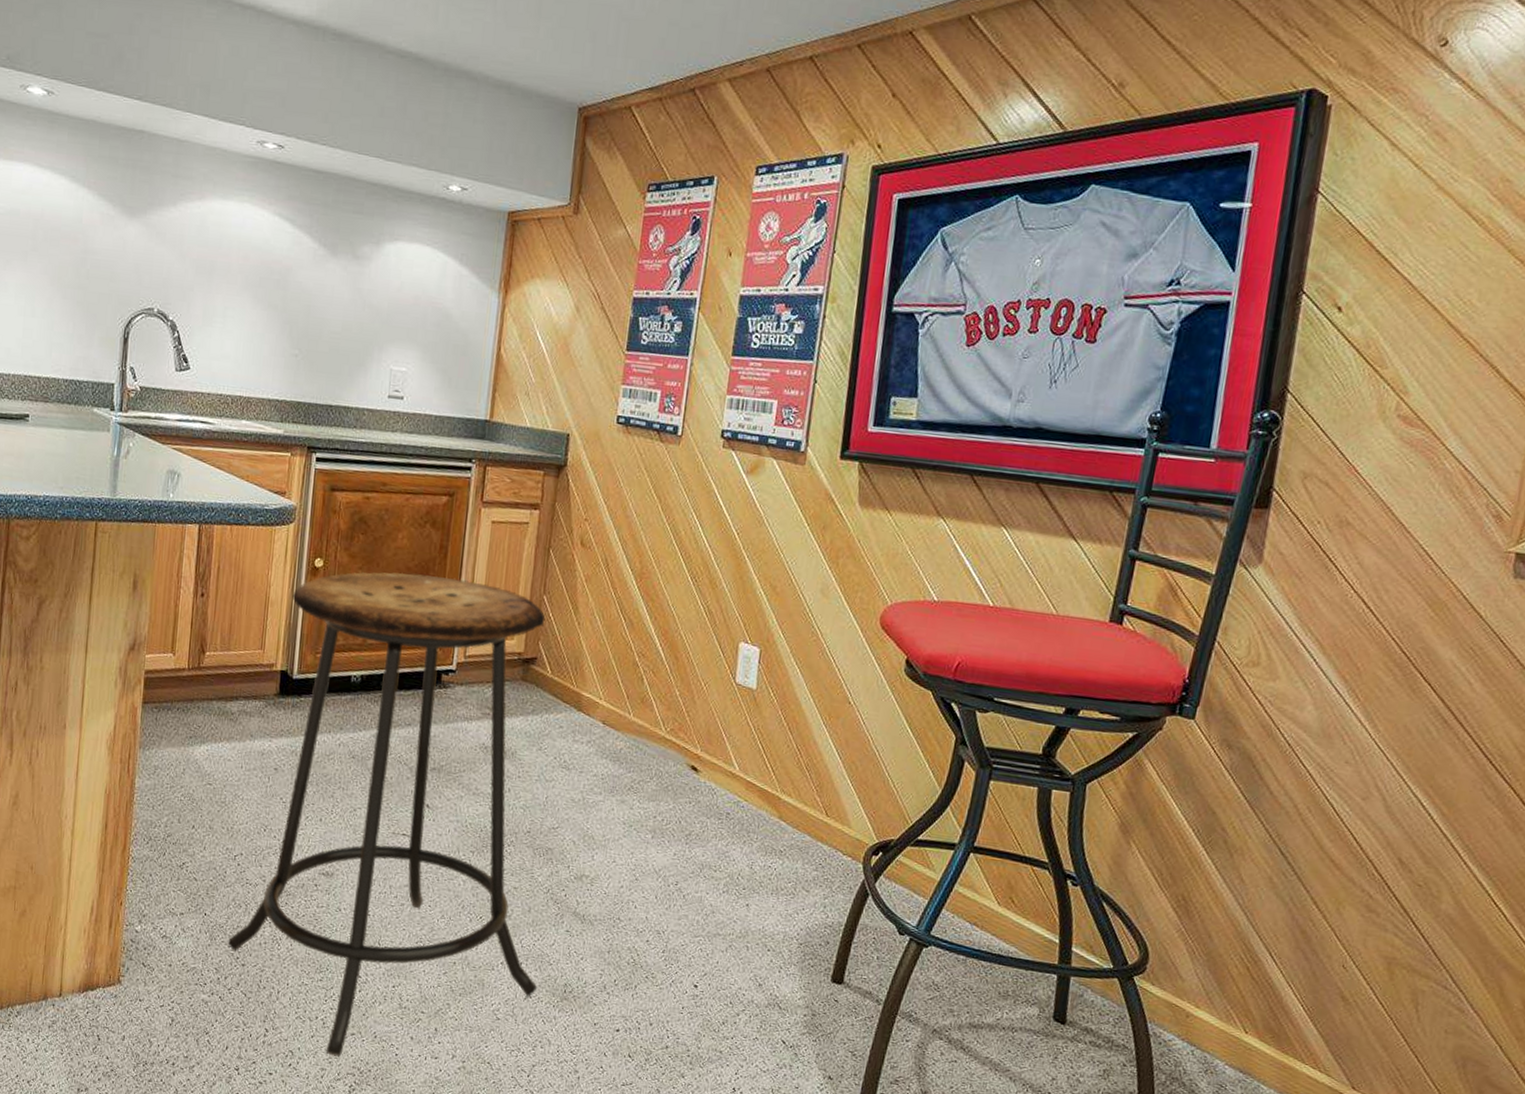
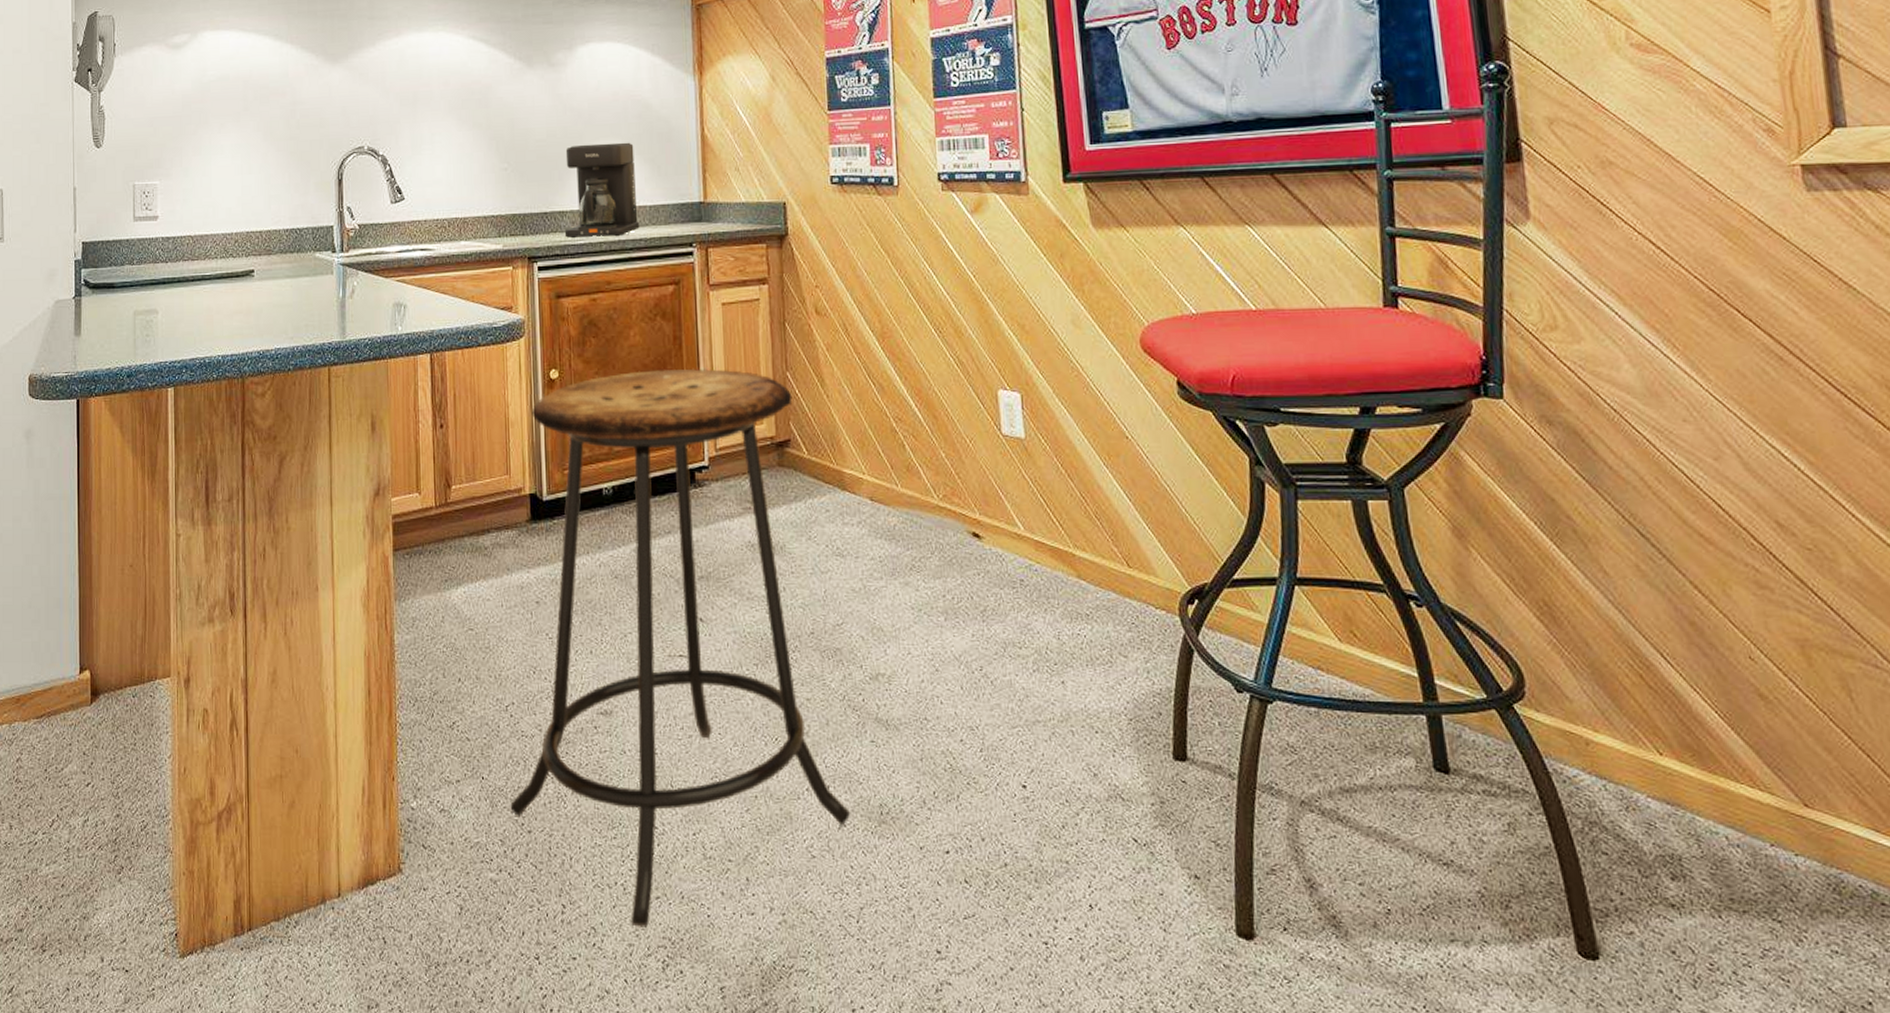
coffee maker: none [347,343,428,441] -> present [564,142,640,239]

